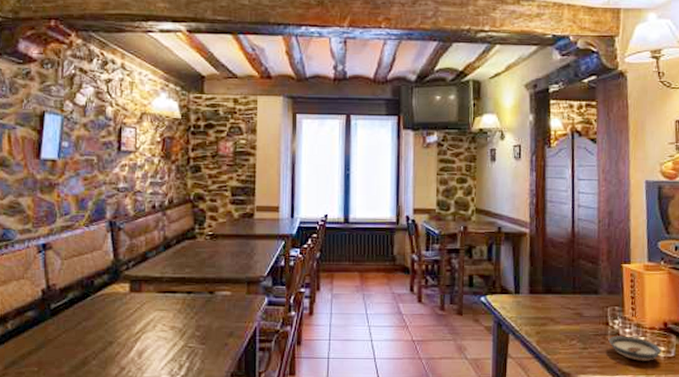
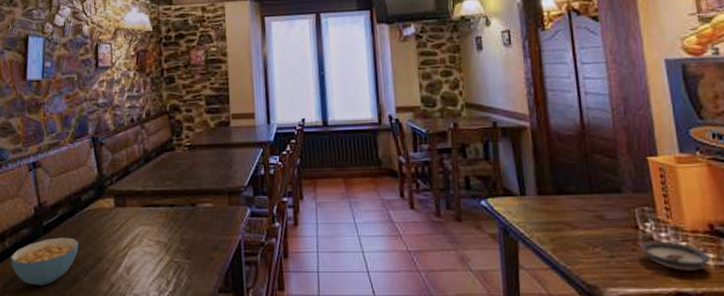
cereal bowl: none [12,321,89,368] -> present [10,237,79,285]

